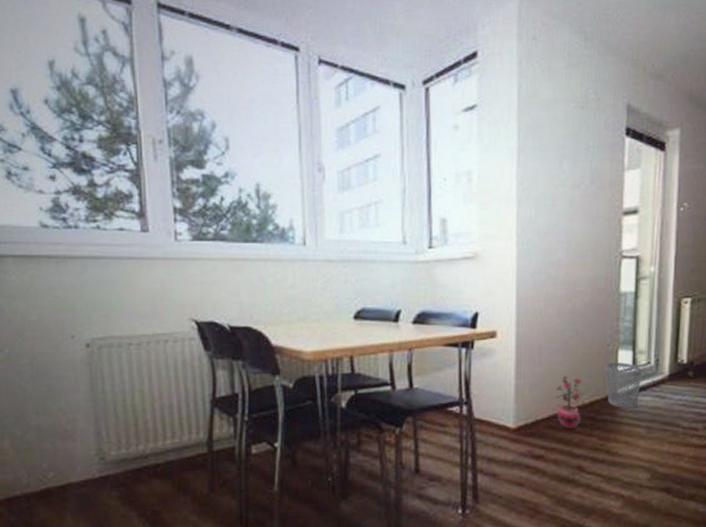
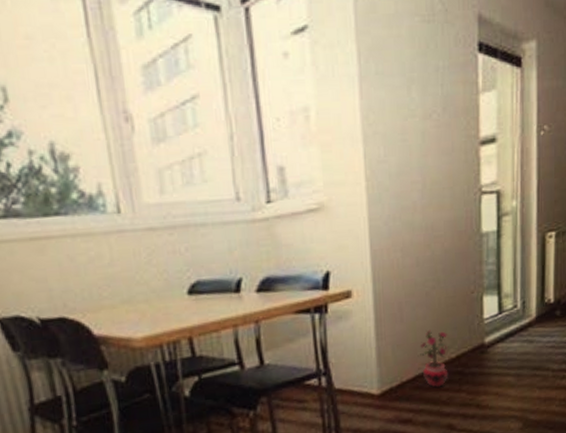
wastebasket: present [605,362,642,408] -> none [470,309,509,358]

